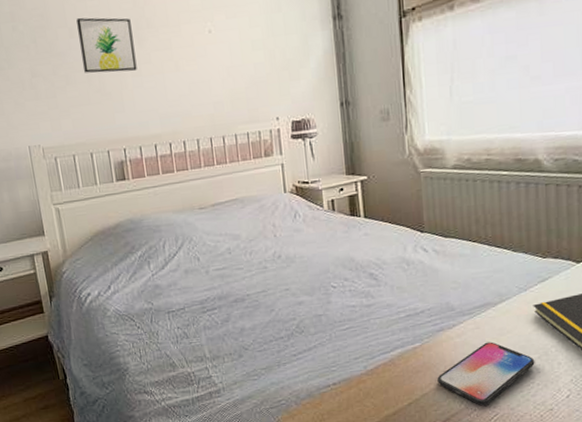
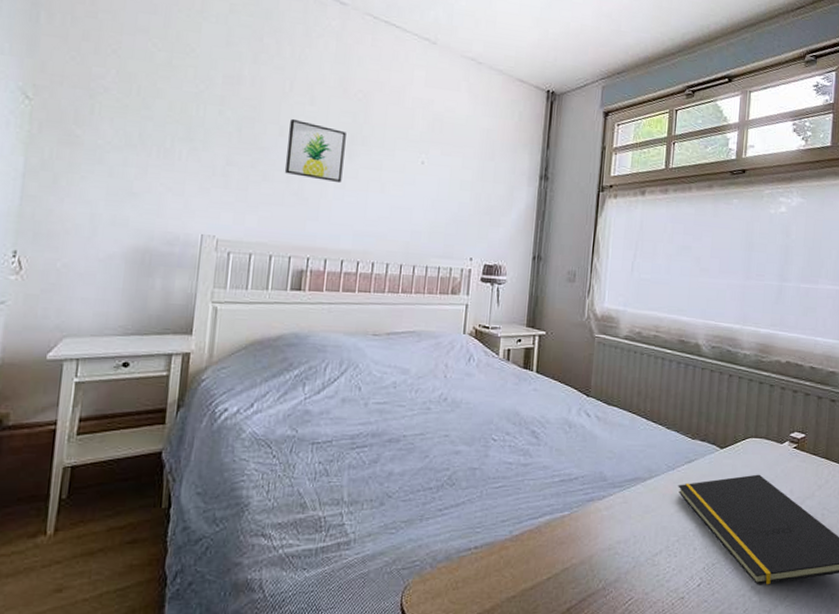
smartphone: present [437,341,535,406] -> none [580,518,673,588]

